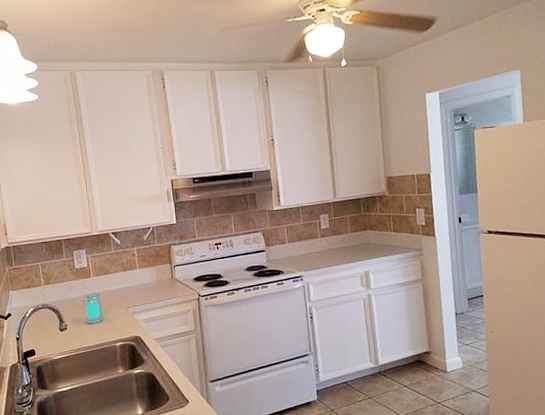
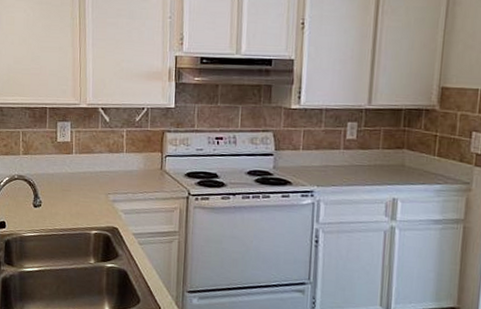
jar: present [83,292,103,324] -> none [61,170,81,205]

